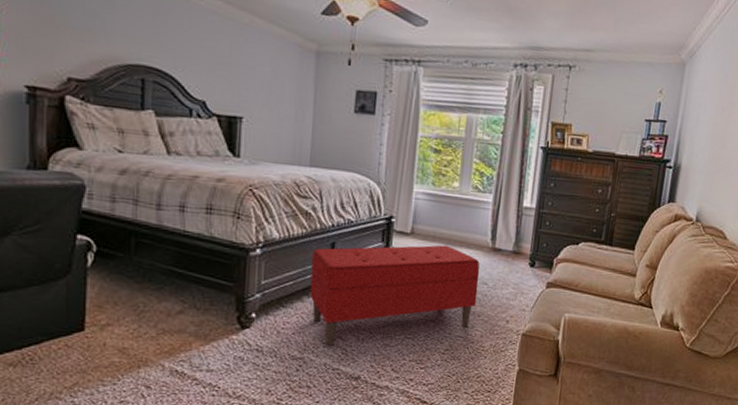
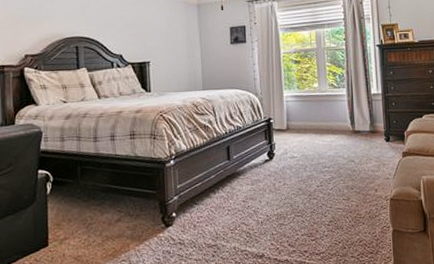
bench: present [309,245,480,346] -> none [213,134,348,232]

